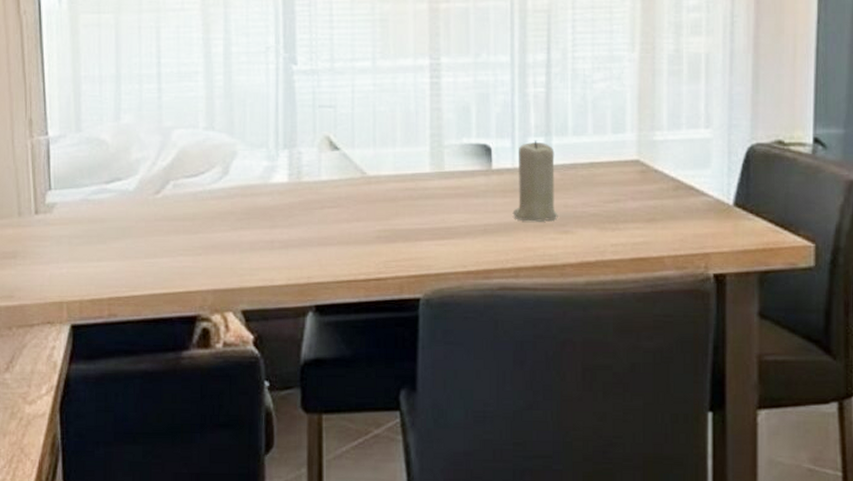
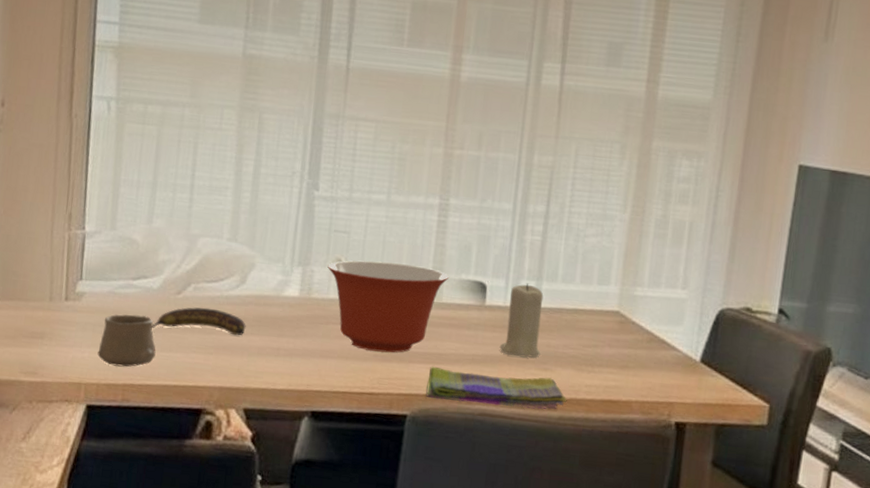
cup: none [77,221,140,280] -> present [97,314,156,367]
banana: none [131,205,234,234] -> present [151,307,246,336]
mixing bowl: none [316,134,449,233] -> present [327,260,449,353]
dish towel: none [438,241,593,278] -> present [426,366,567,410]

